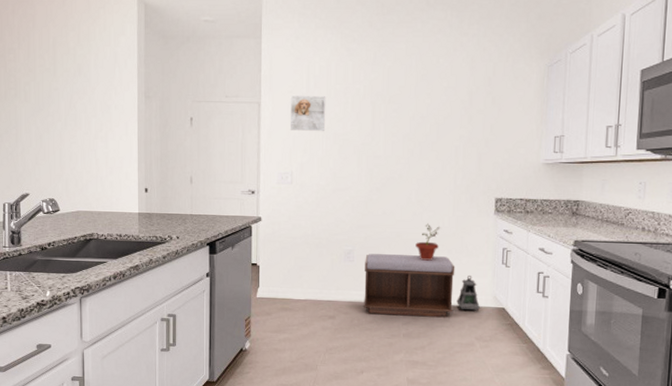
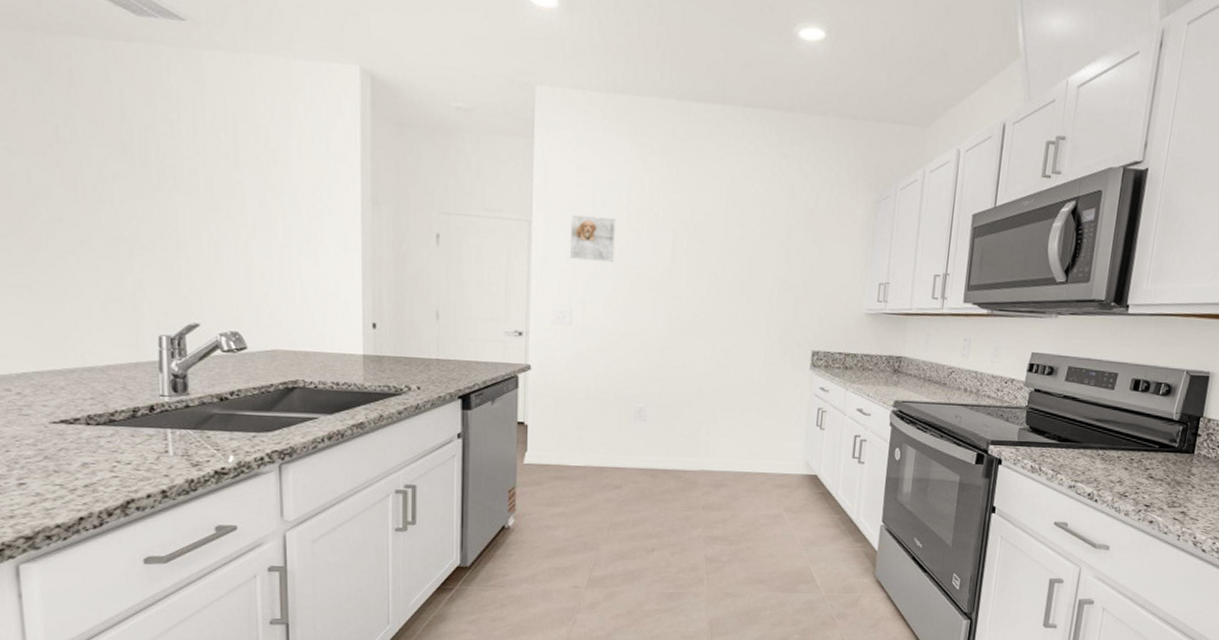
bench: present [363,254,455,317] -> none [655,412,764,485]
potted plant: present [415,223,441,261] -> none [719,377,749,421]
lantern: present [456,274,480,311] -> none [764,437,790,479]

